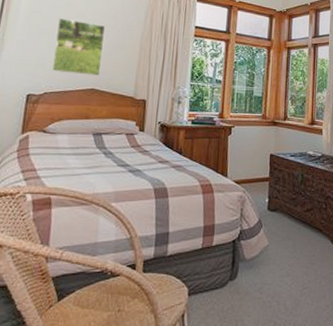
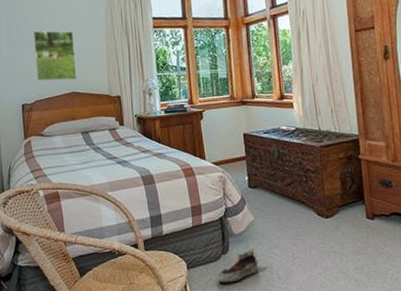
shoe: none [219,274,267,313] -> present [217,247,259,283]

